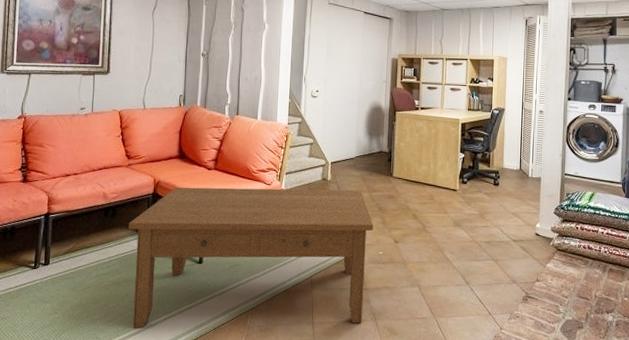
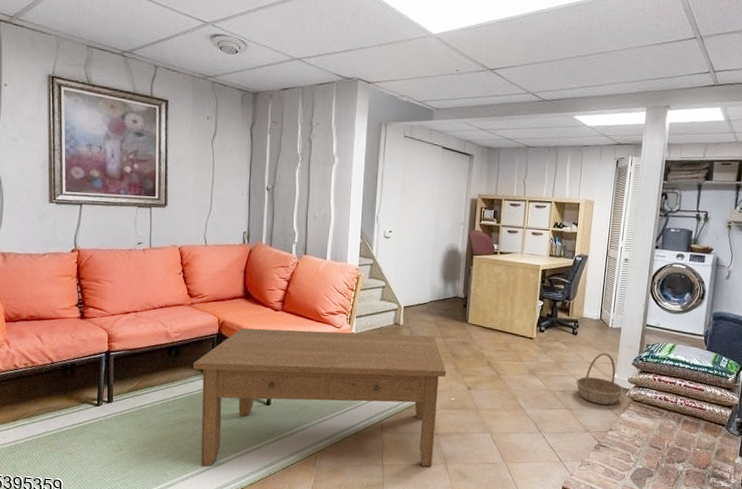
basket: none [501,202,547,255] -> present [576,352,623,405]

